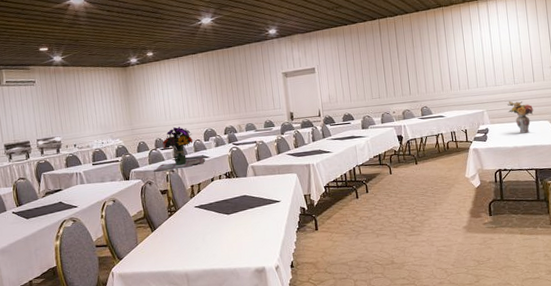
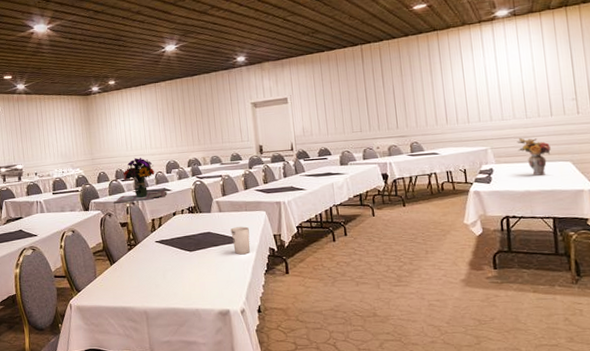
cup: none [265,188,283,215] -> present [230,226,250,255]

